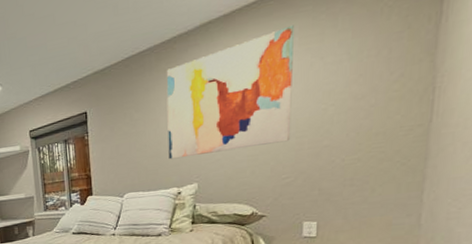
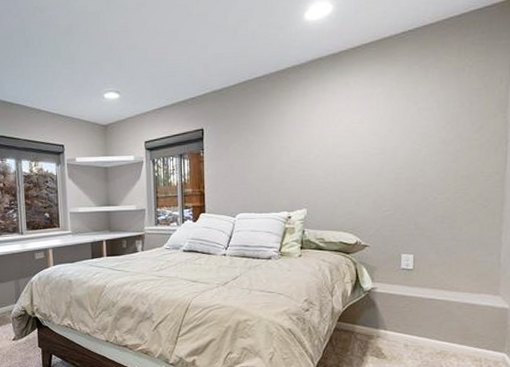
wall art: present [166,25,294,160] -> none [280,71,392,184]

